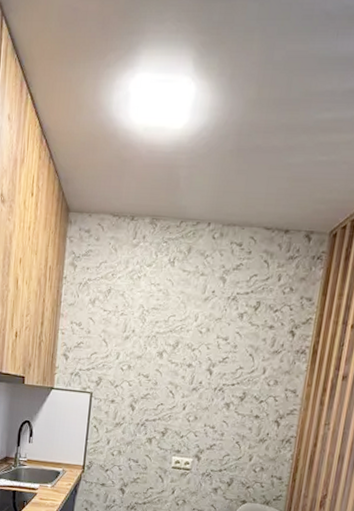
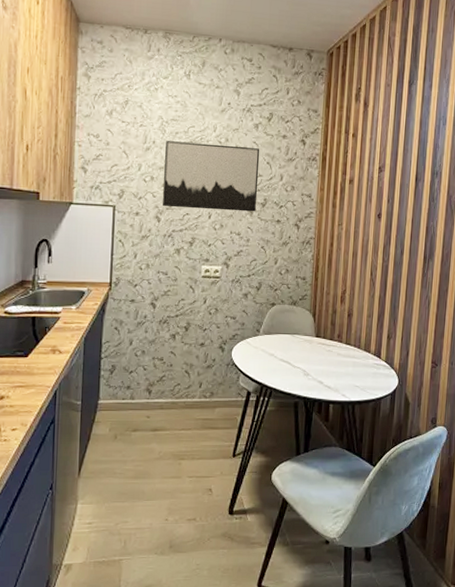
wall art: none [138,330,243,406] -> present [163,141,260,212]

